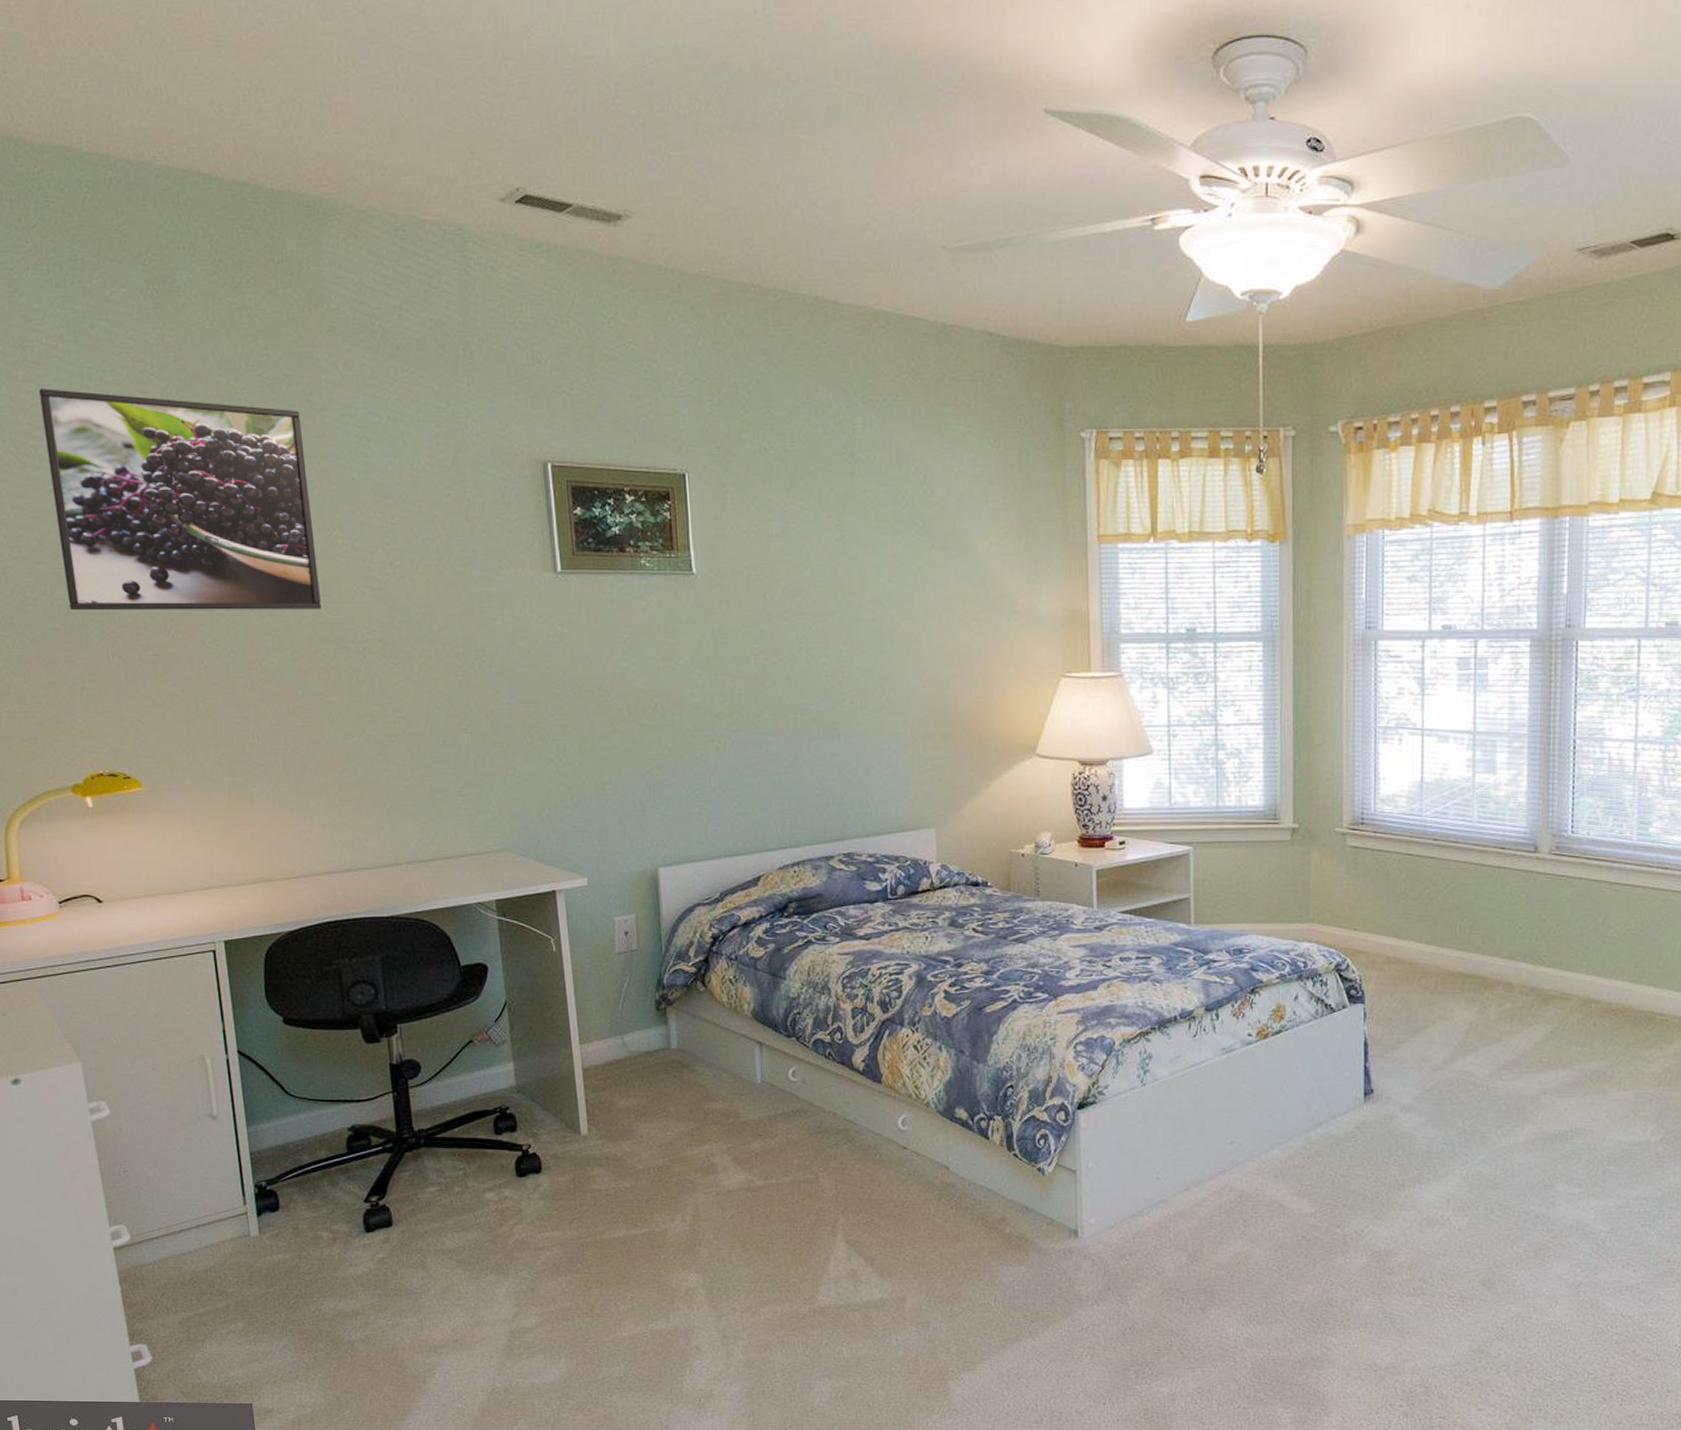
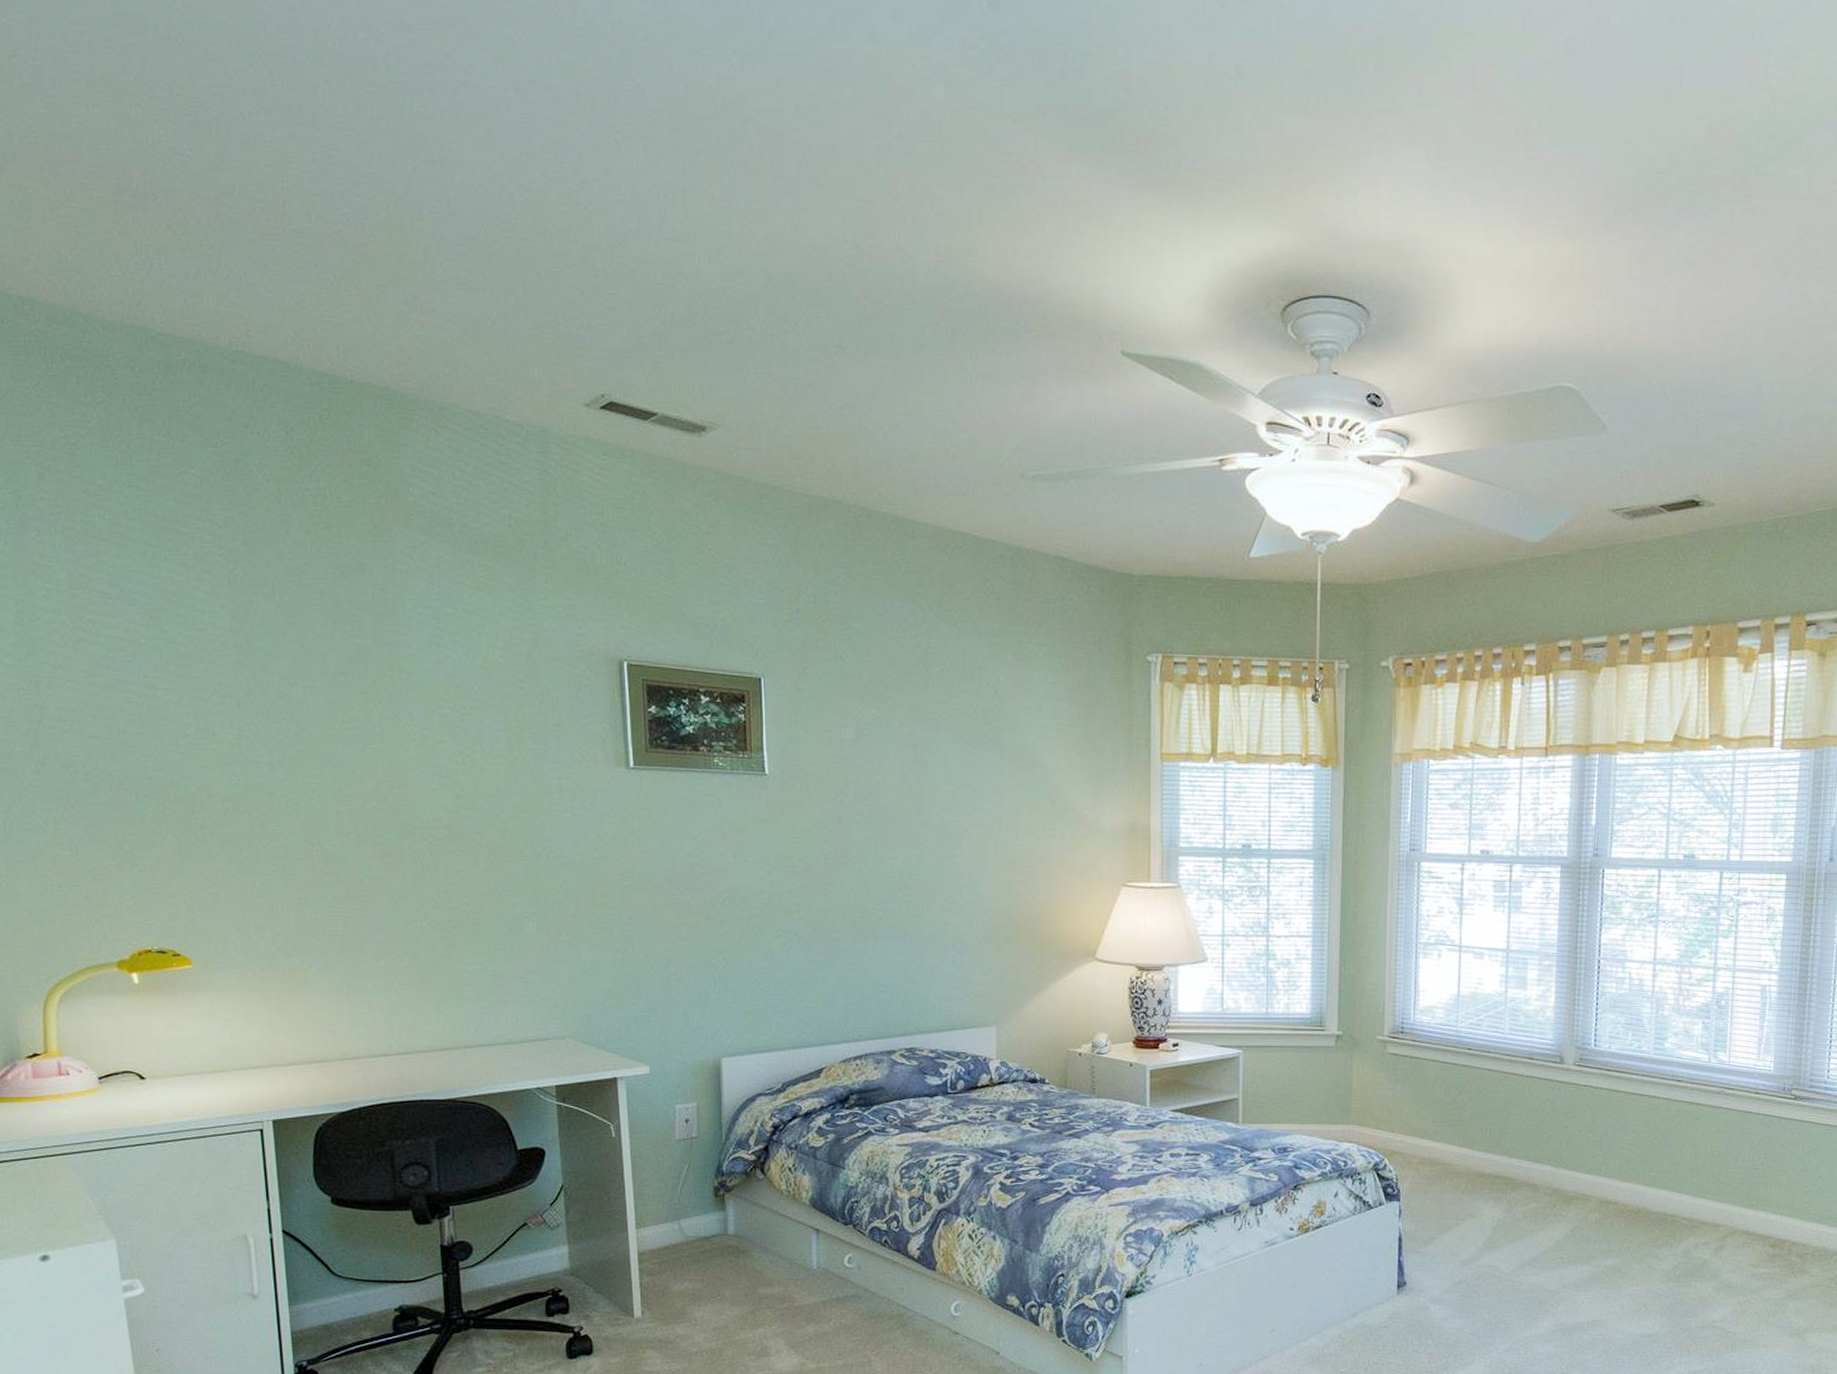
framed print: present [39,389,321,611] -> none [99,564,387,795]

